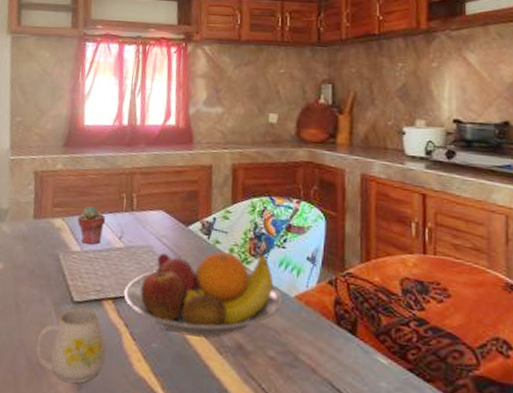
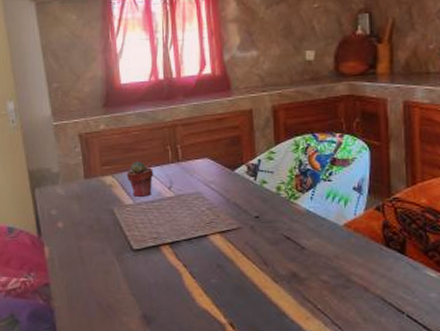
mug: present [35,308,106,384] -> none [104,255,169,321]
fruit bowl: present [123,252,282,338] -> none [179,188,332,270]

